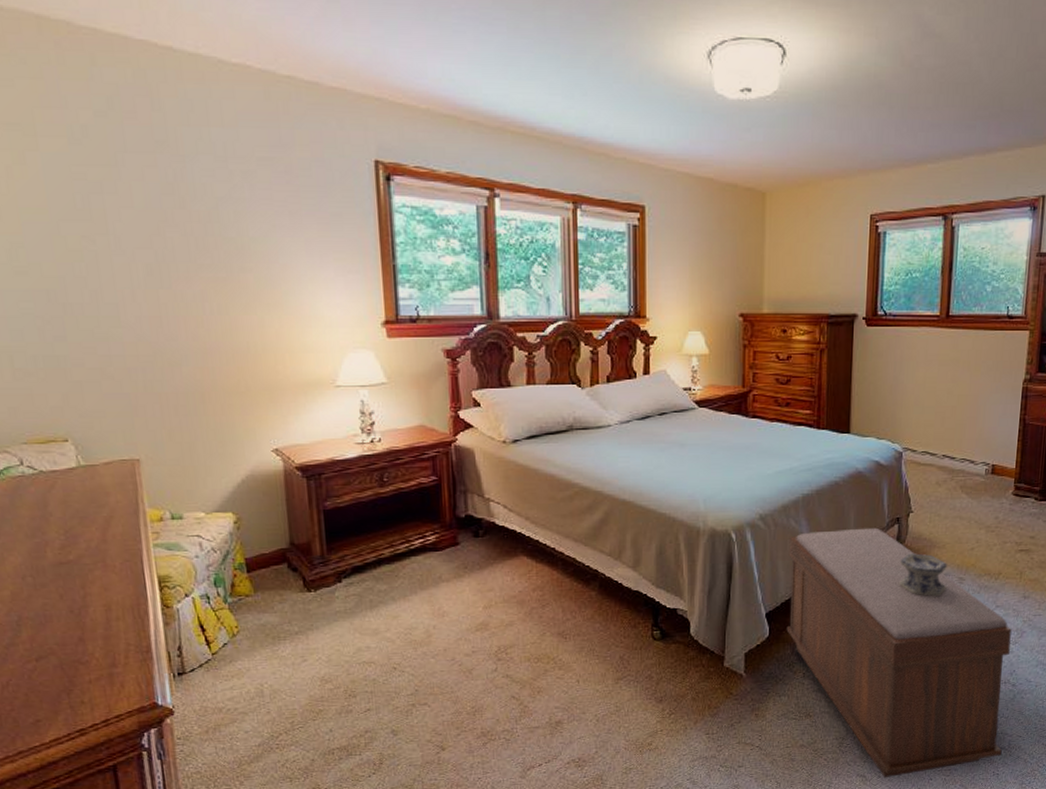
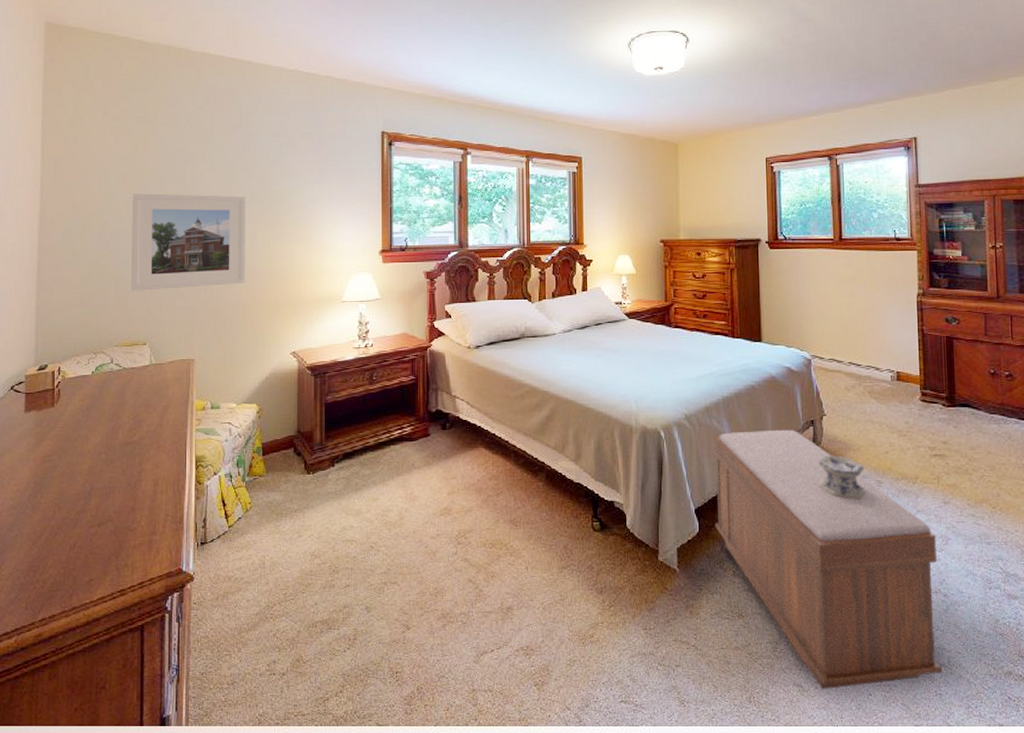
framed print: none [14,237,200,371] -> present [131,193,247,291]

